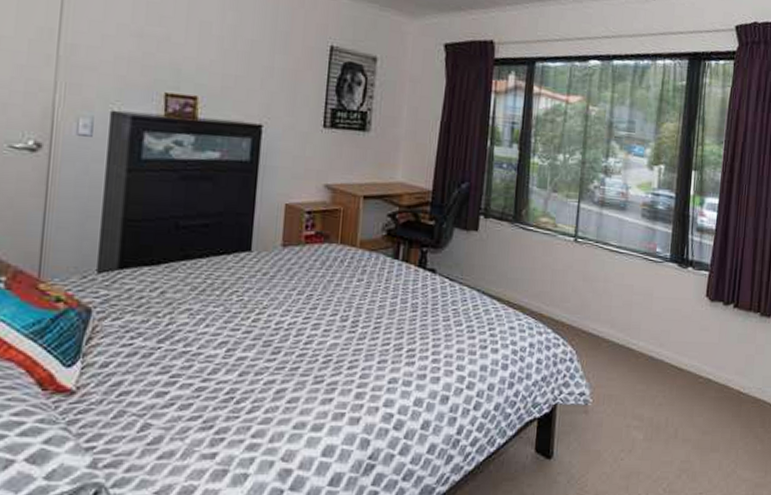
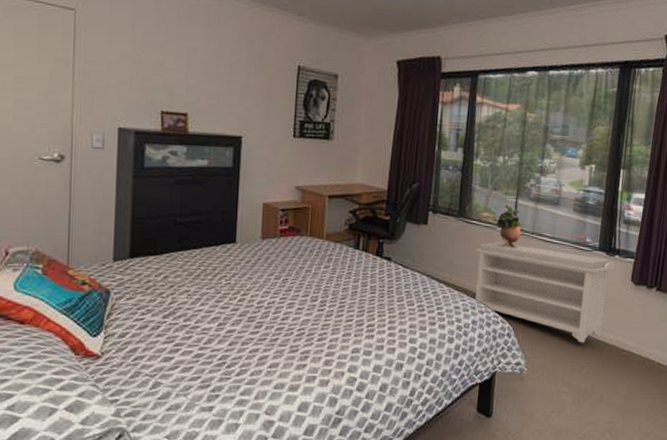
bench: none [531,252,688,369] -> present [474,242,615,343]
potted plant: none [556,209,585,259] -> present [496,205,521,248]

